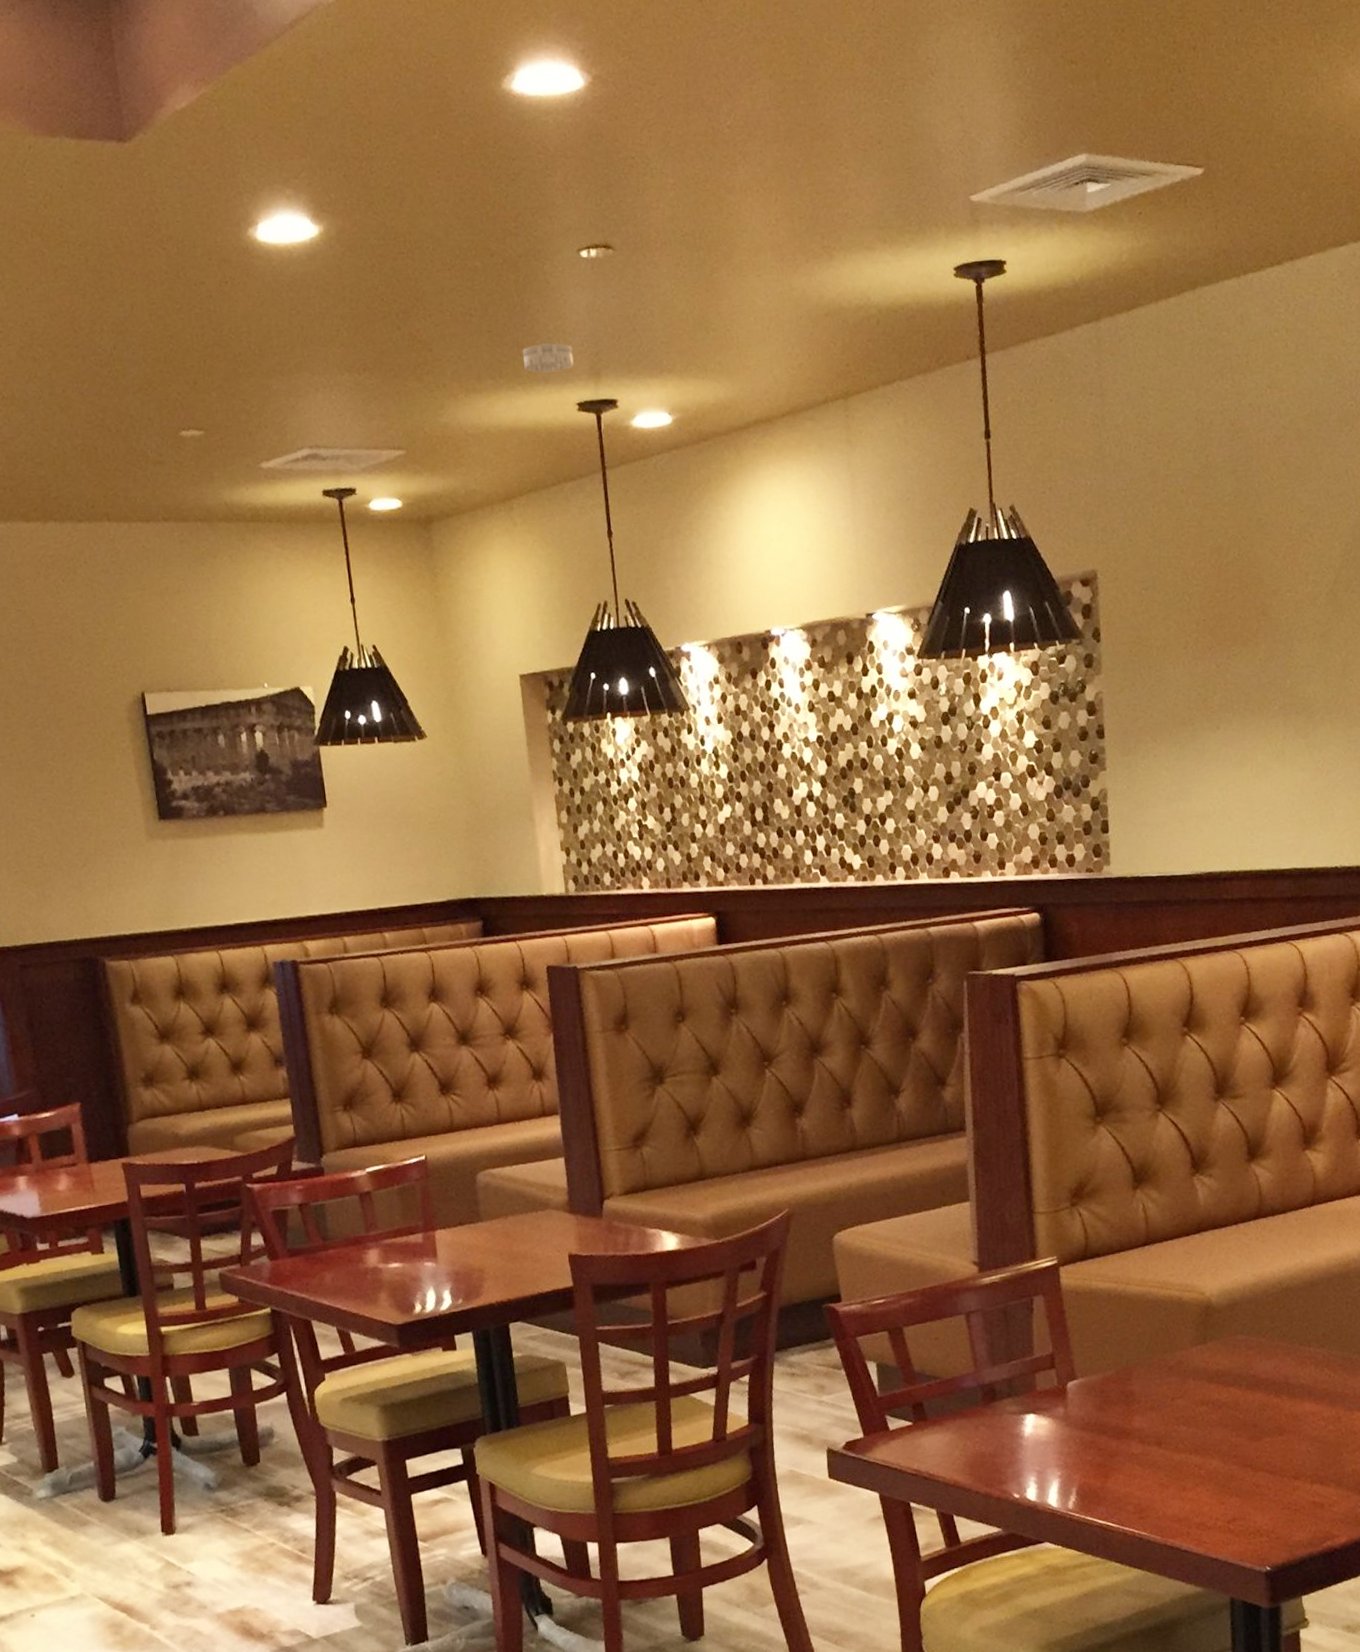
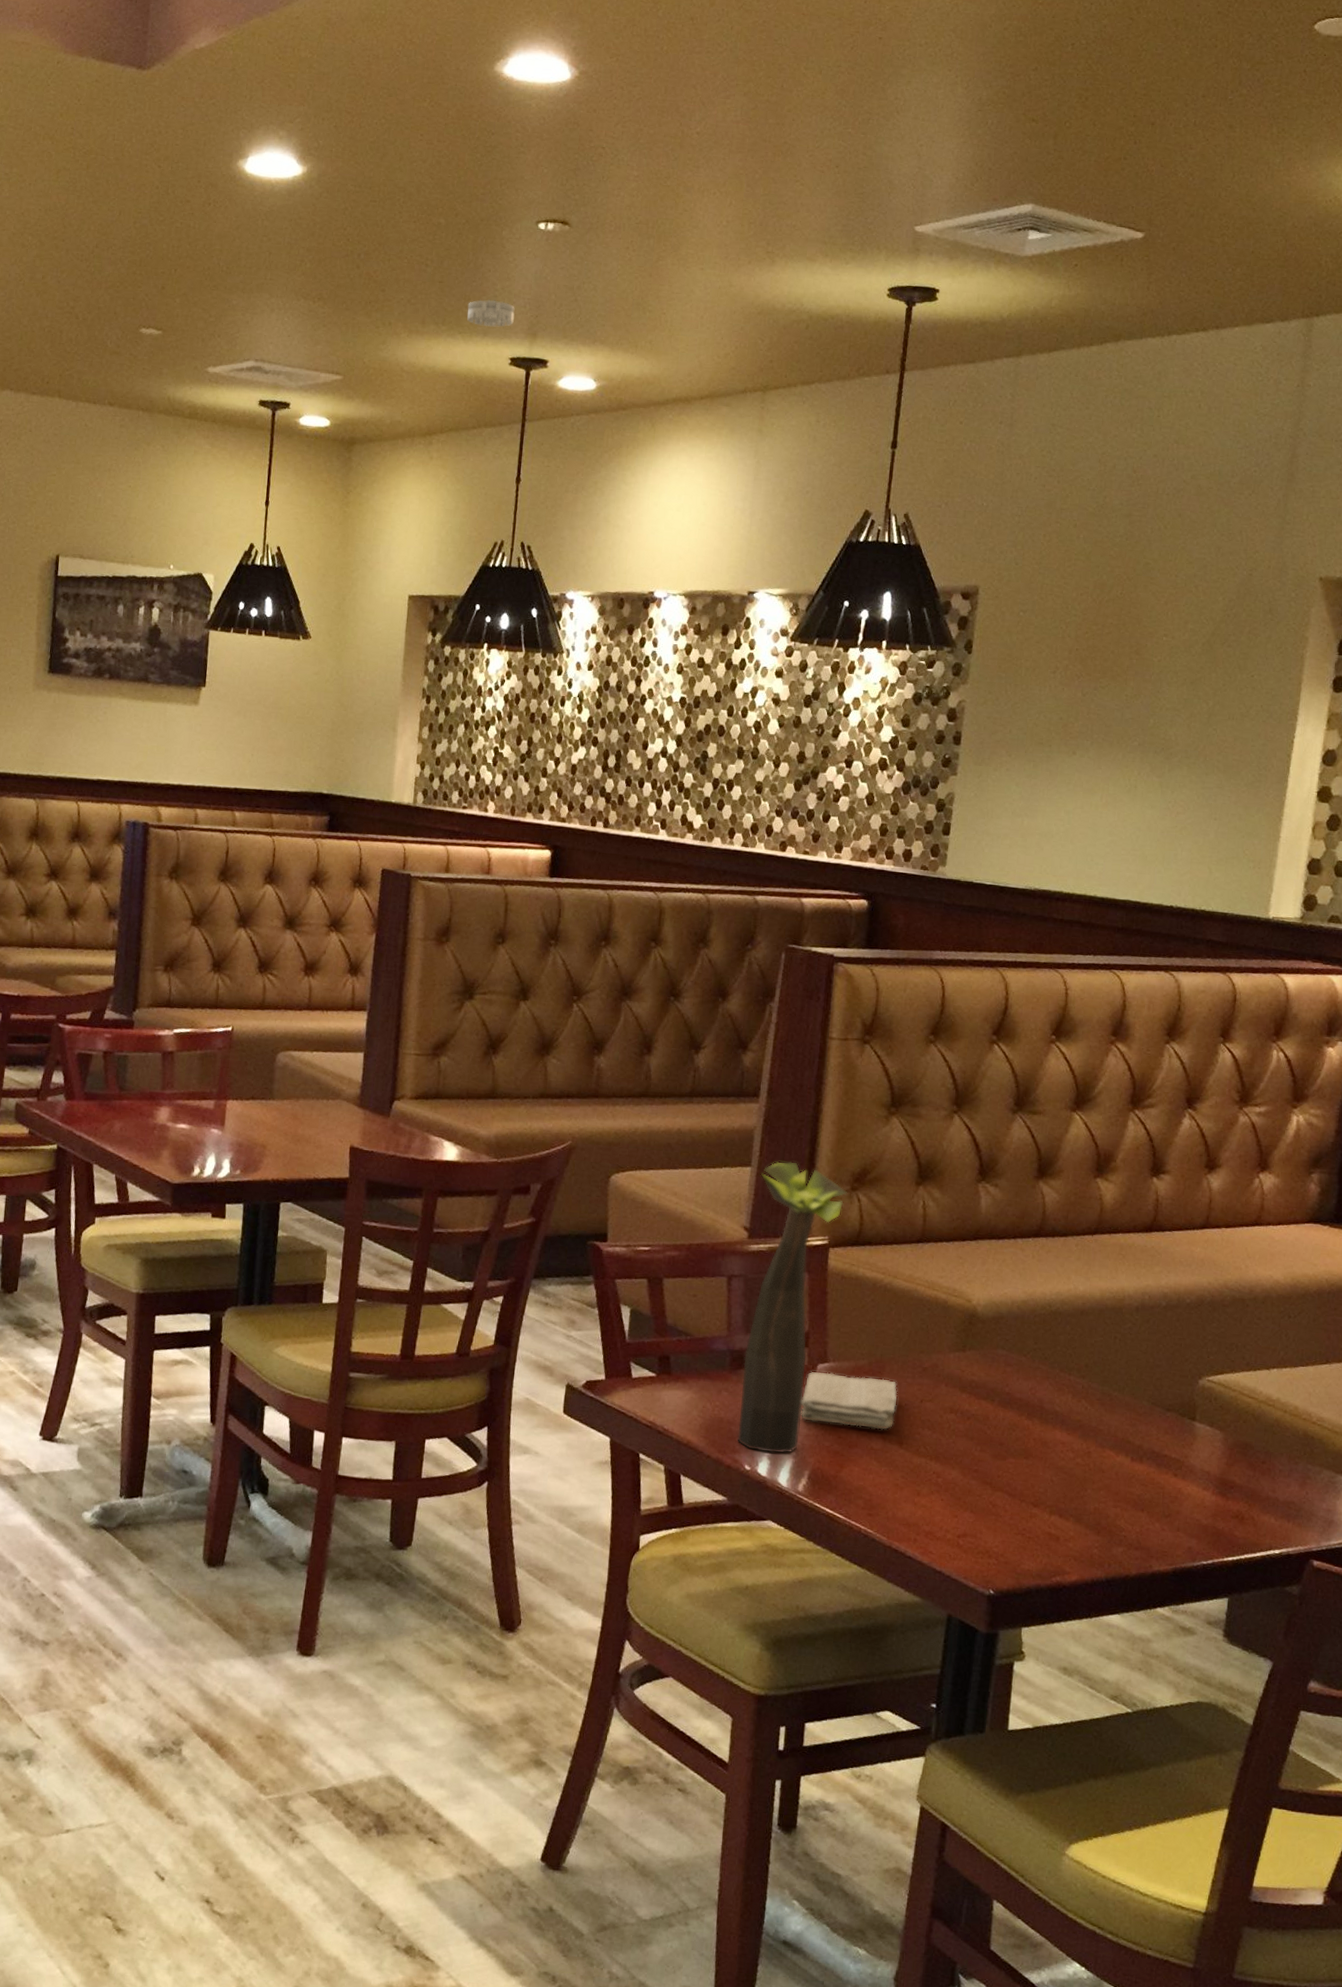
plant: none [981,1189,1069,1478] -> present [737,1161,848,1454]
washcloth: none [1057,1384,1150,1440] -> present [801,1371,898,1430]

